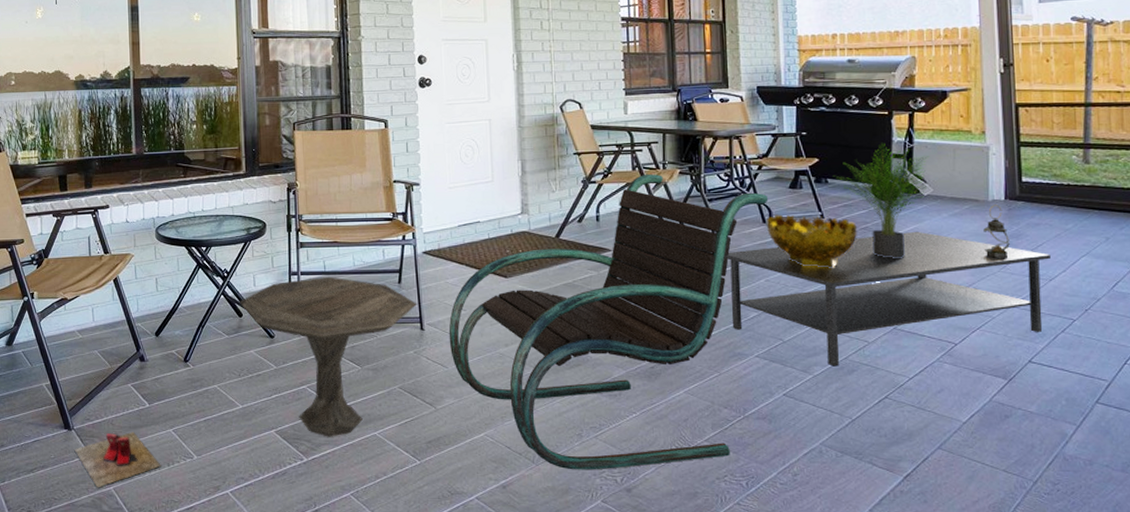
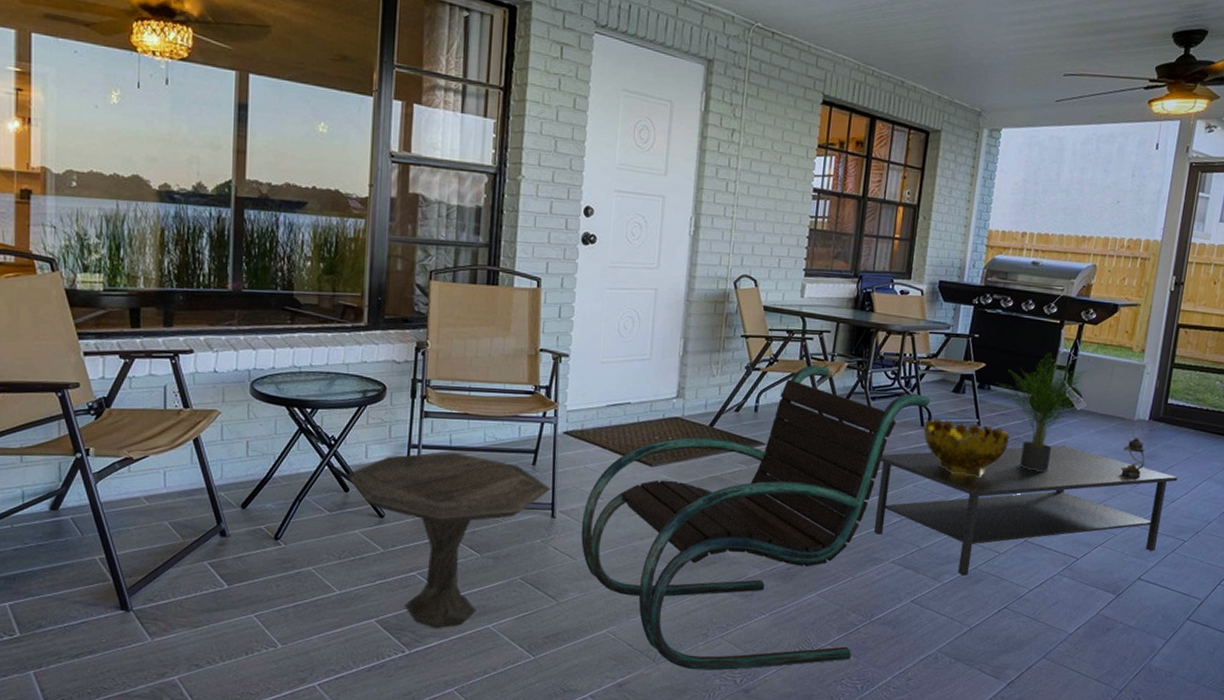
slippers: present [74,431,161,488] -> none [132,615,238,677]

